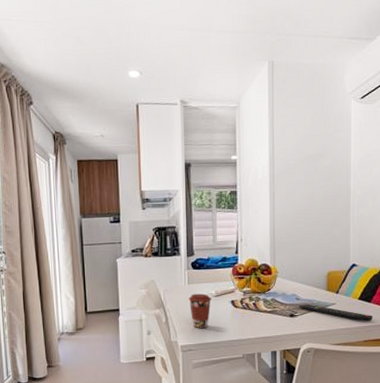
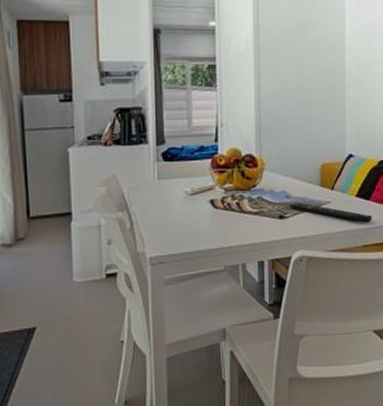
coffee cup: present [188,293,211,328] -> none [158,191,186,235]

